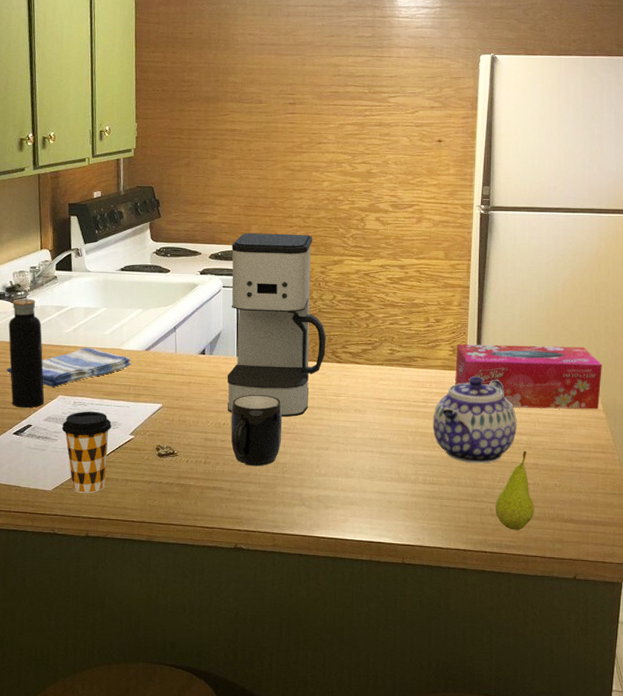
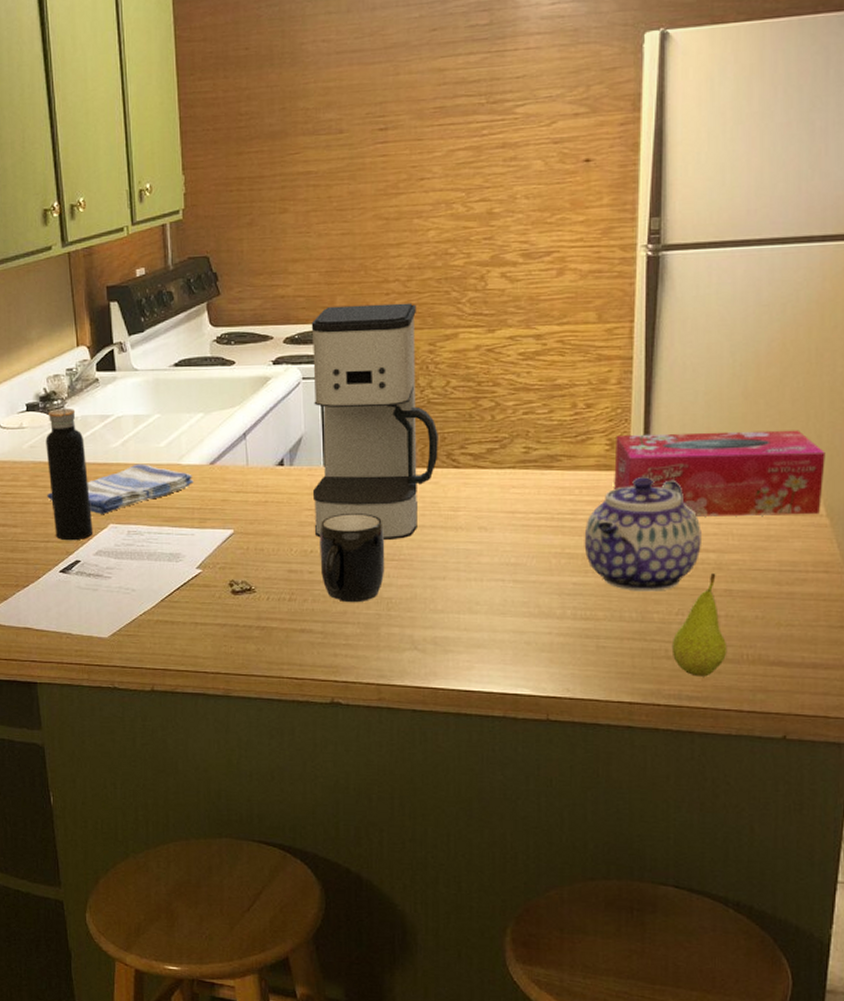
coffee cup: present [61,411,112,493] -> none [115,541,174,640]

